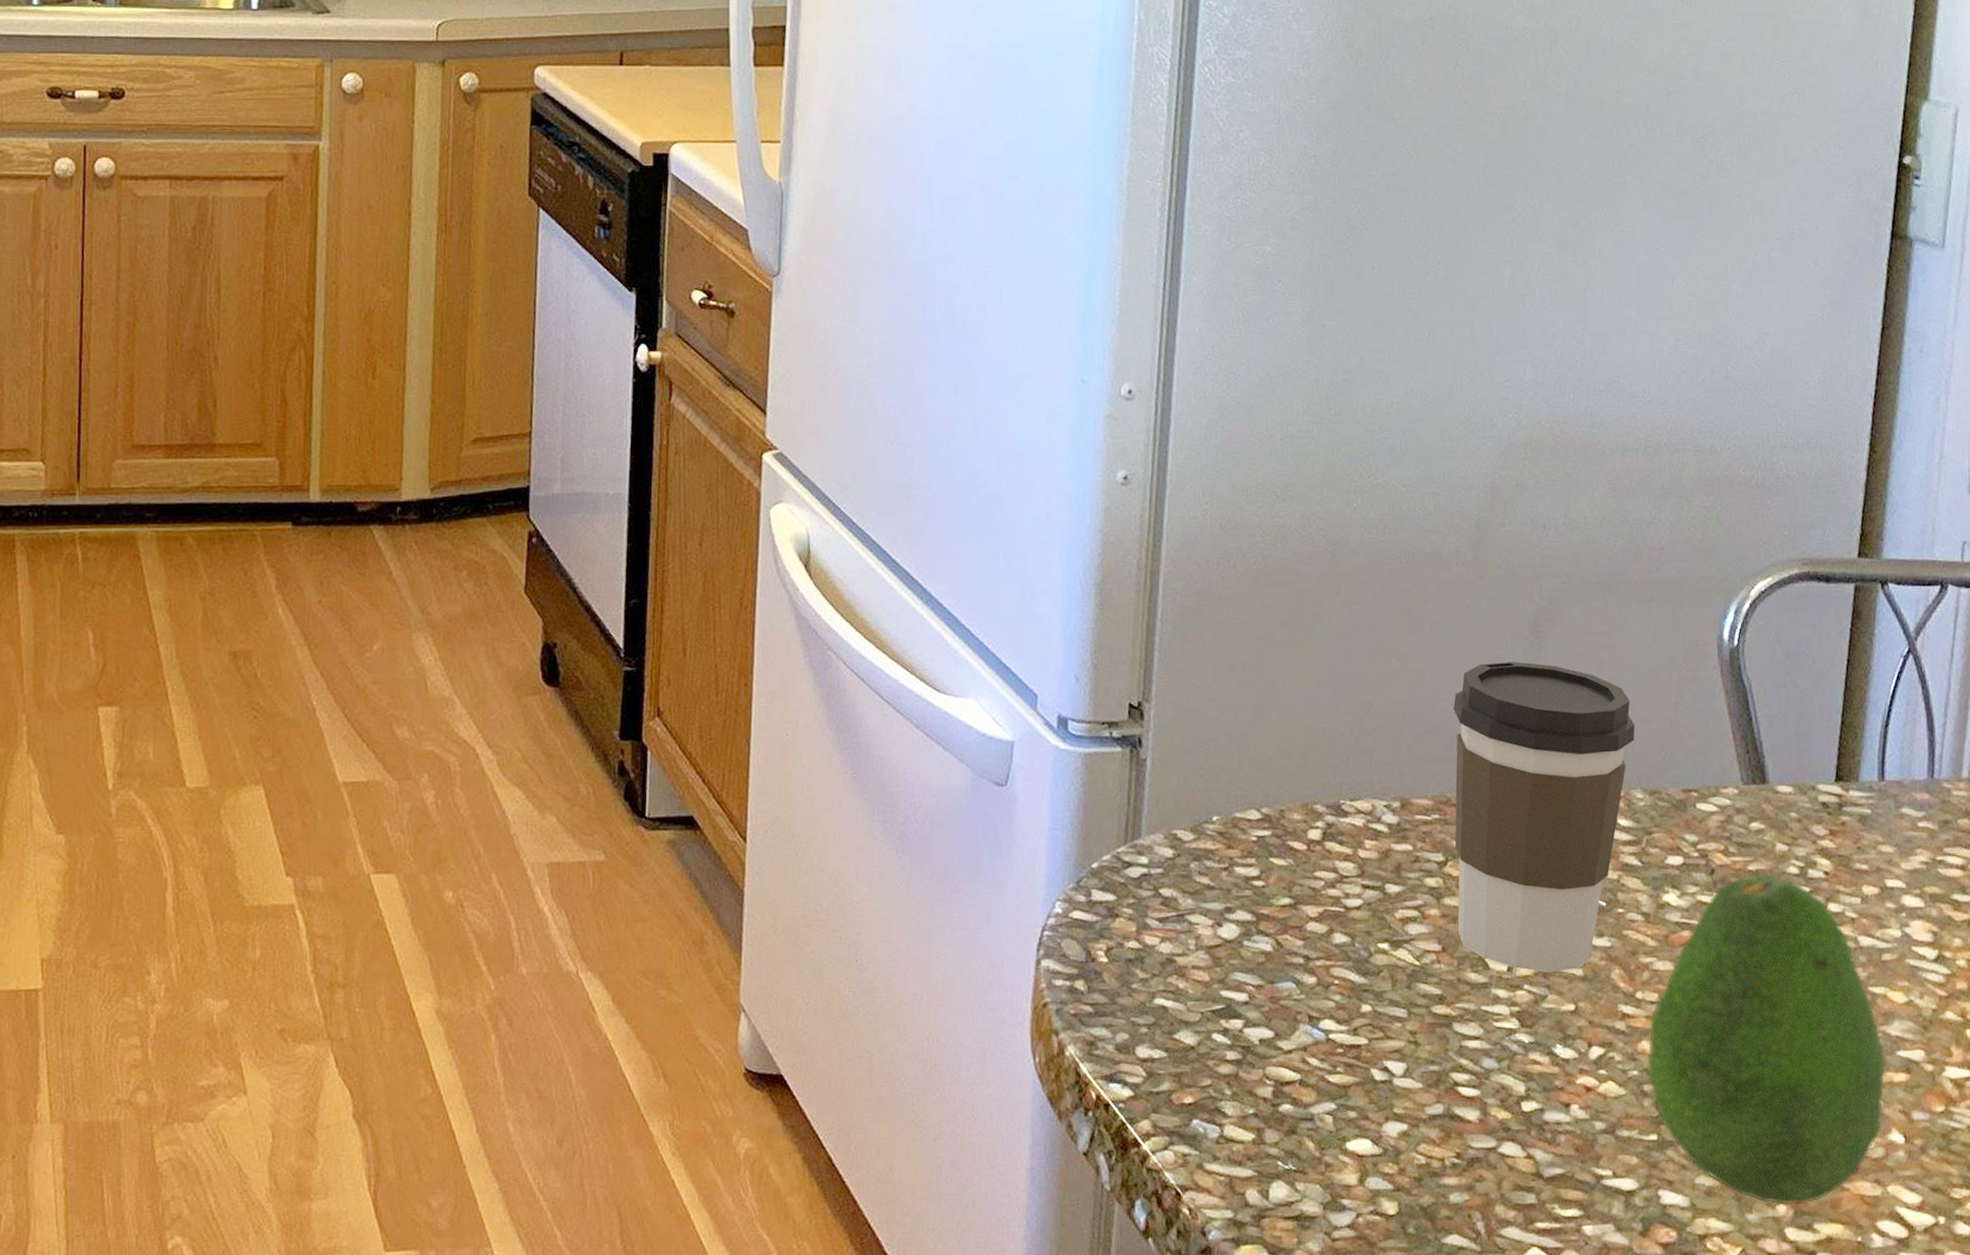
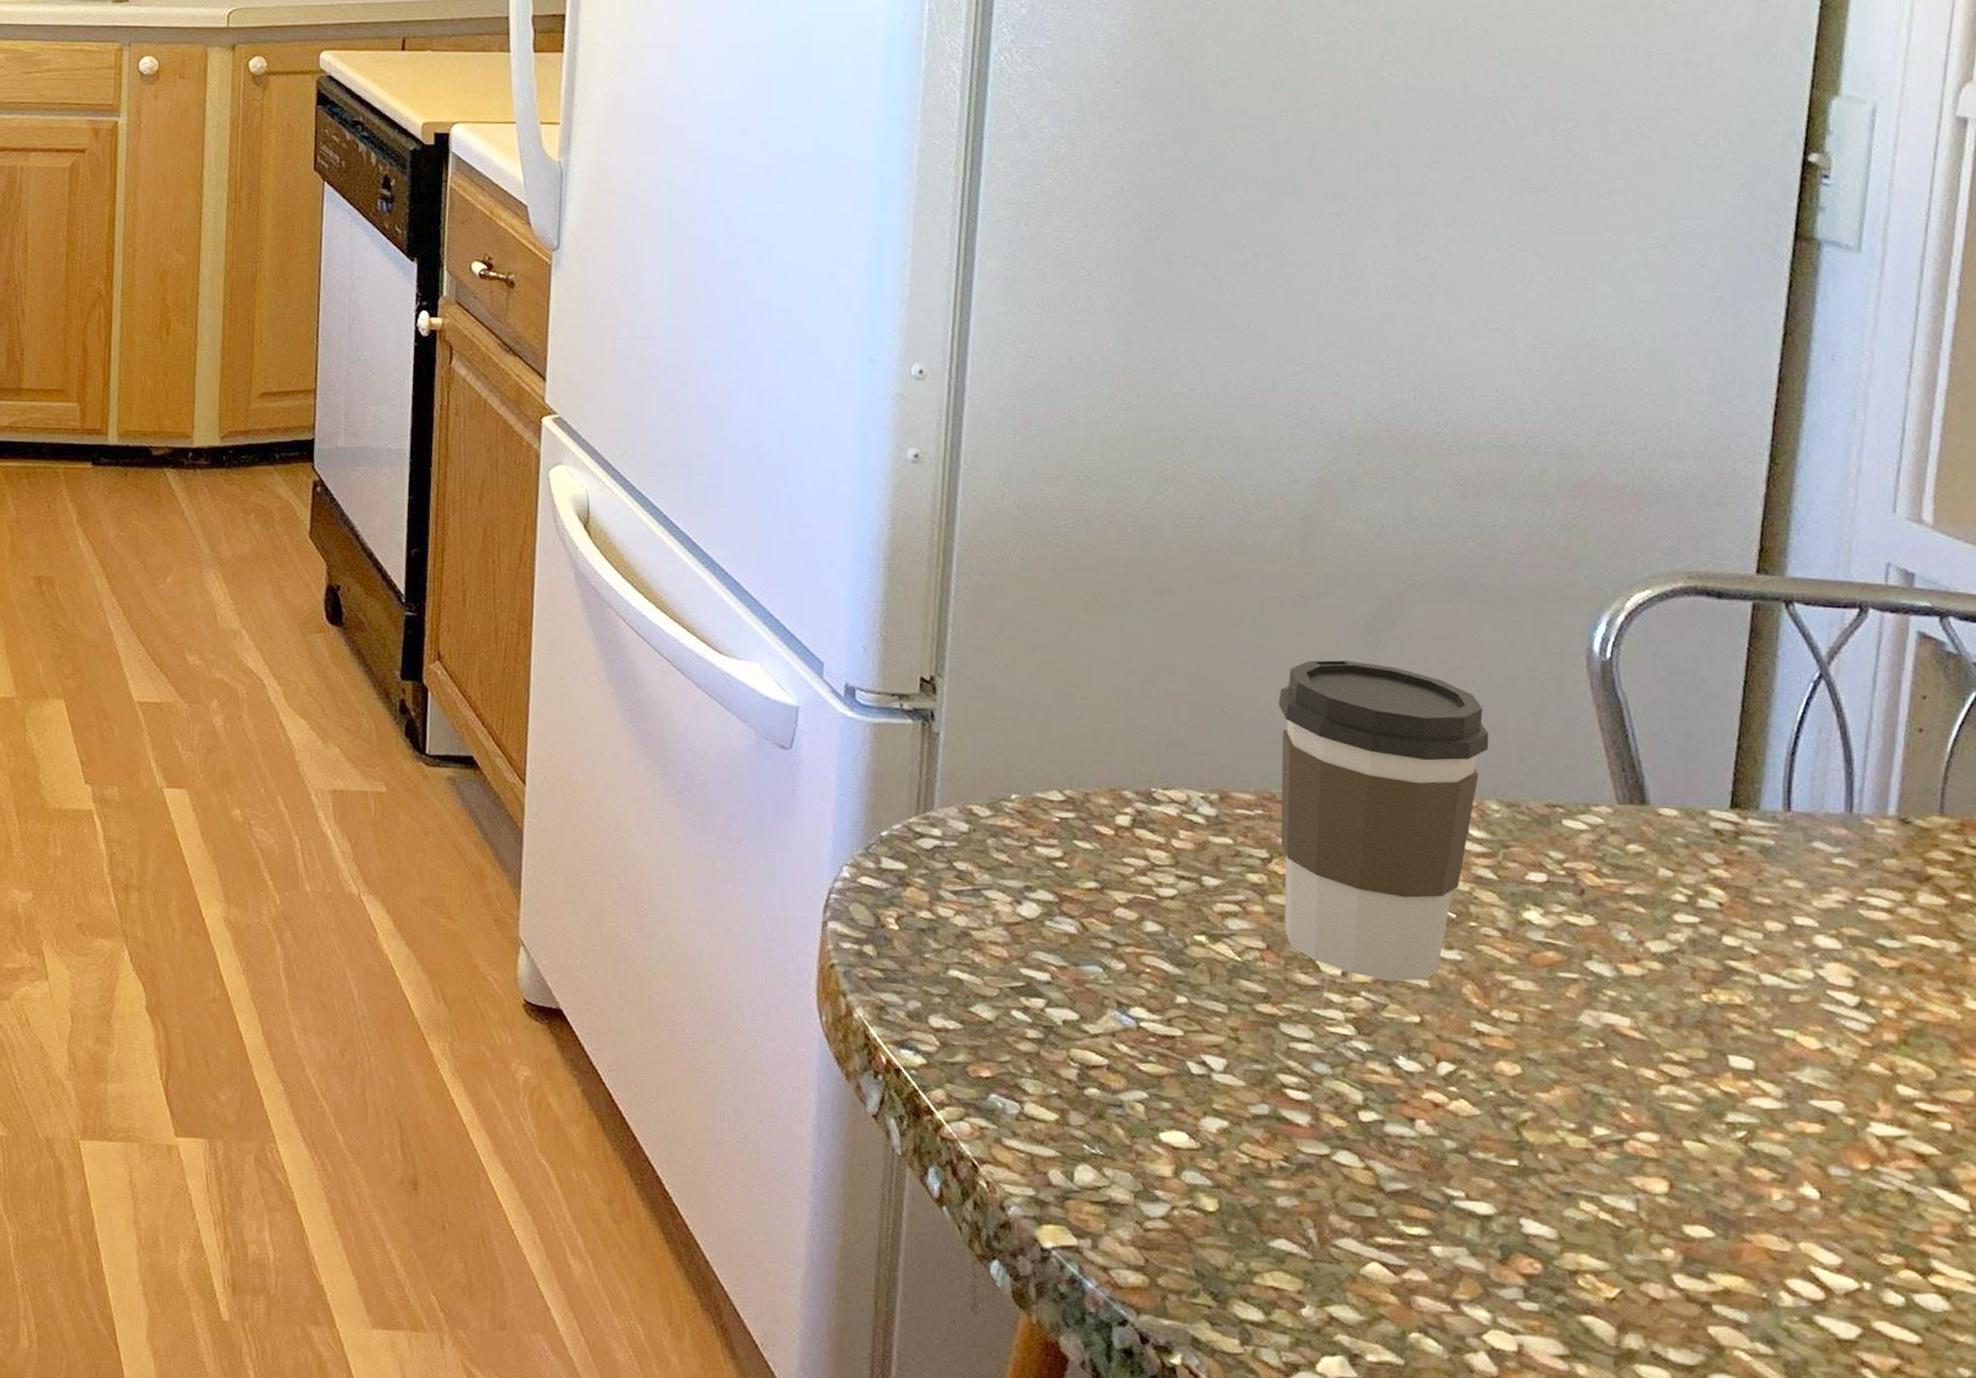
fruit: present [1646,874,1887,1206] -> none [1504,898,1796,1252]

